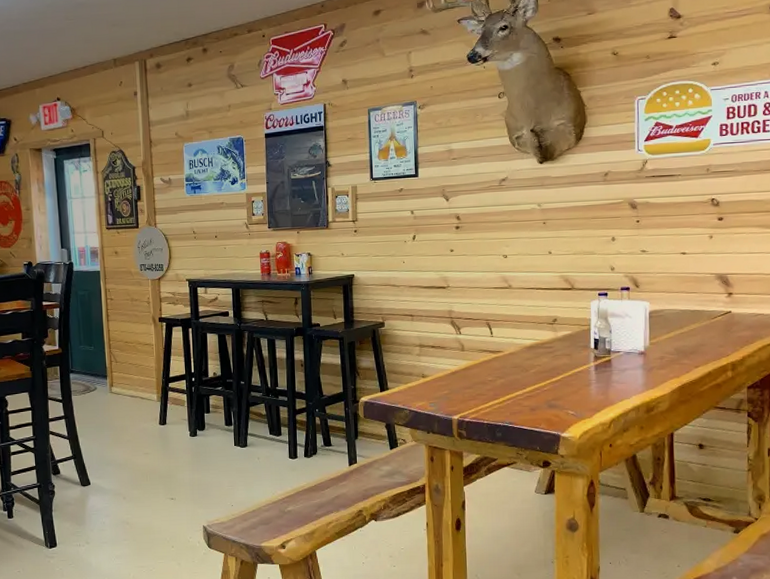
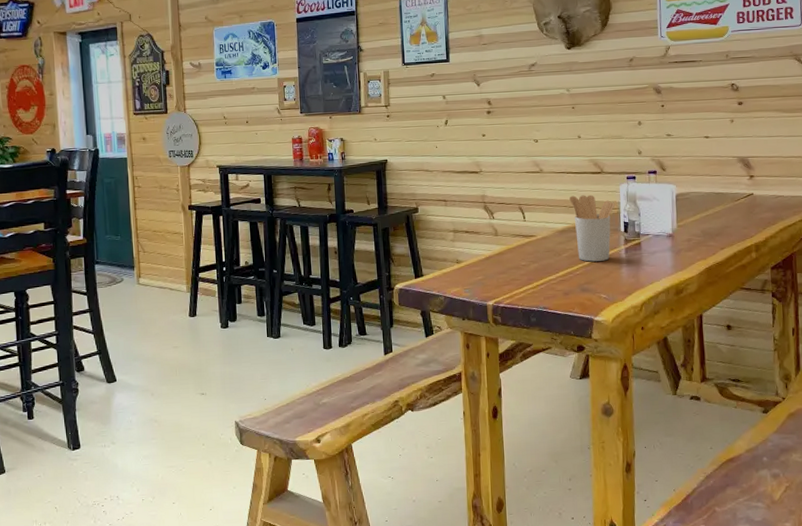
utensil holder: none [538,311,586,378] -> present [569,194,615,262]

